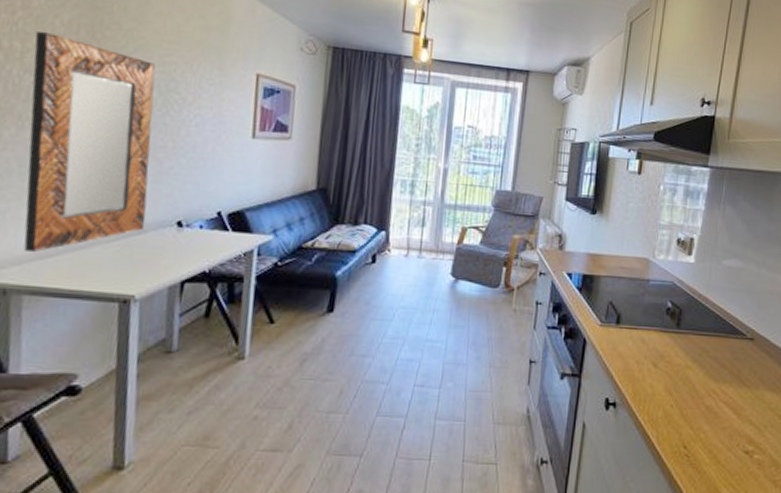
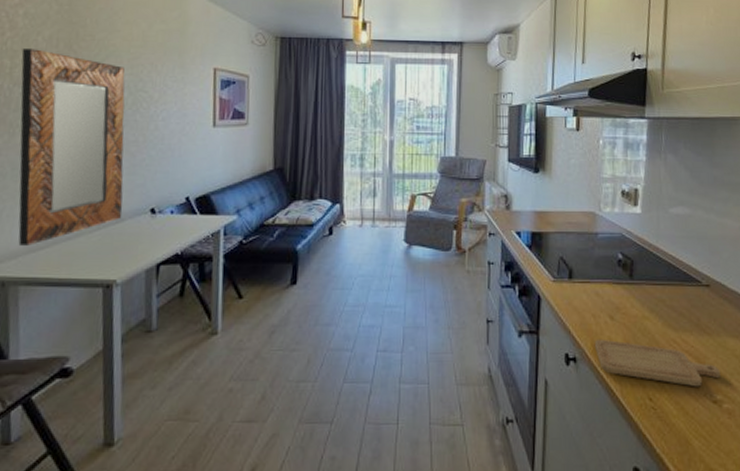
chopping board: none [635,385,755,437] -> present [594,339,720,387]

